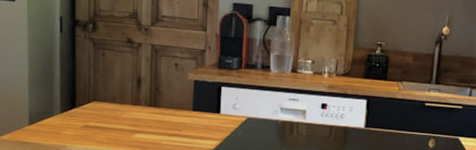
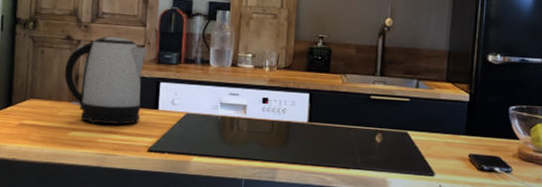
kettle: none [126,40,208,128] -> present [64,36,147,125]

